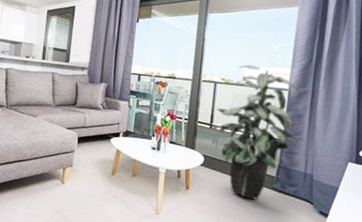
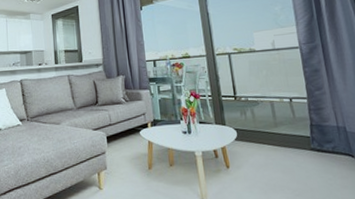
indoor plant: present [216,64,300,200] -> none [235,30,323,165]

